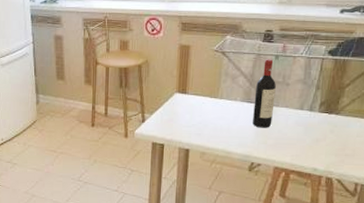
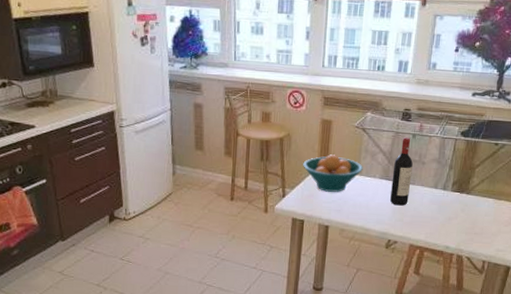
fruit bowl: none [162,79,223,116] -> present [303,154,363,192]

